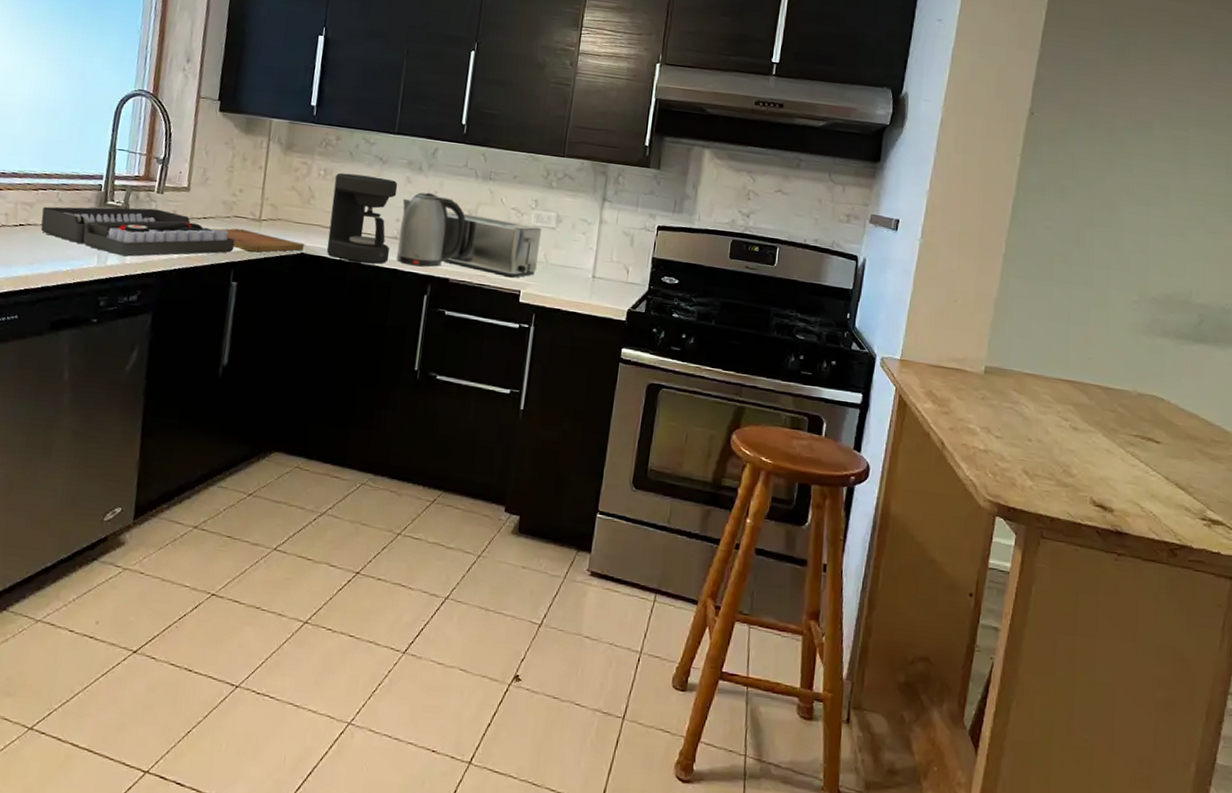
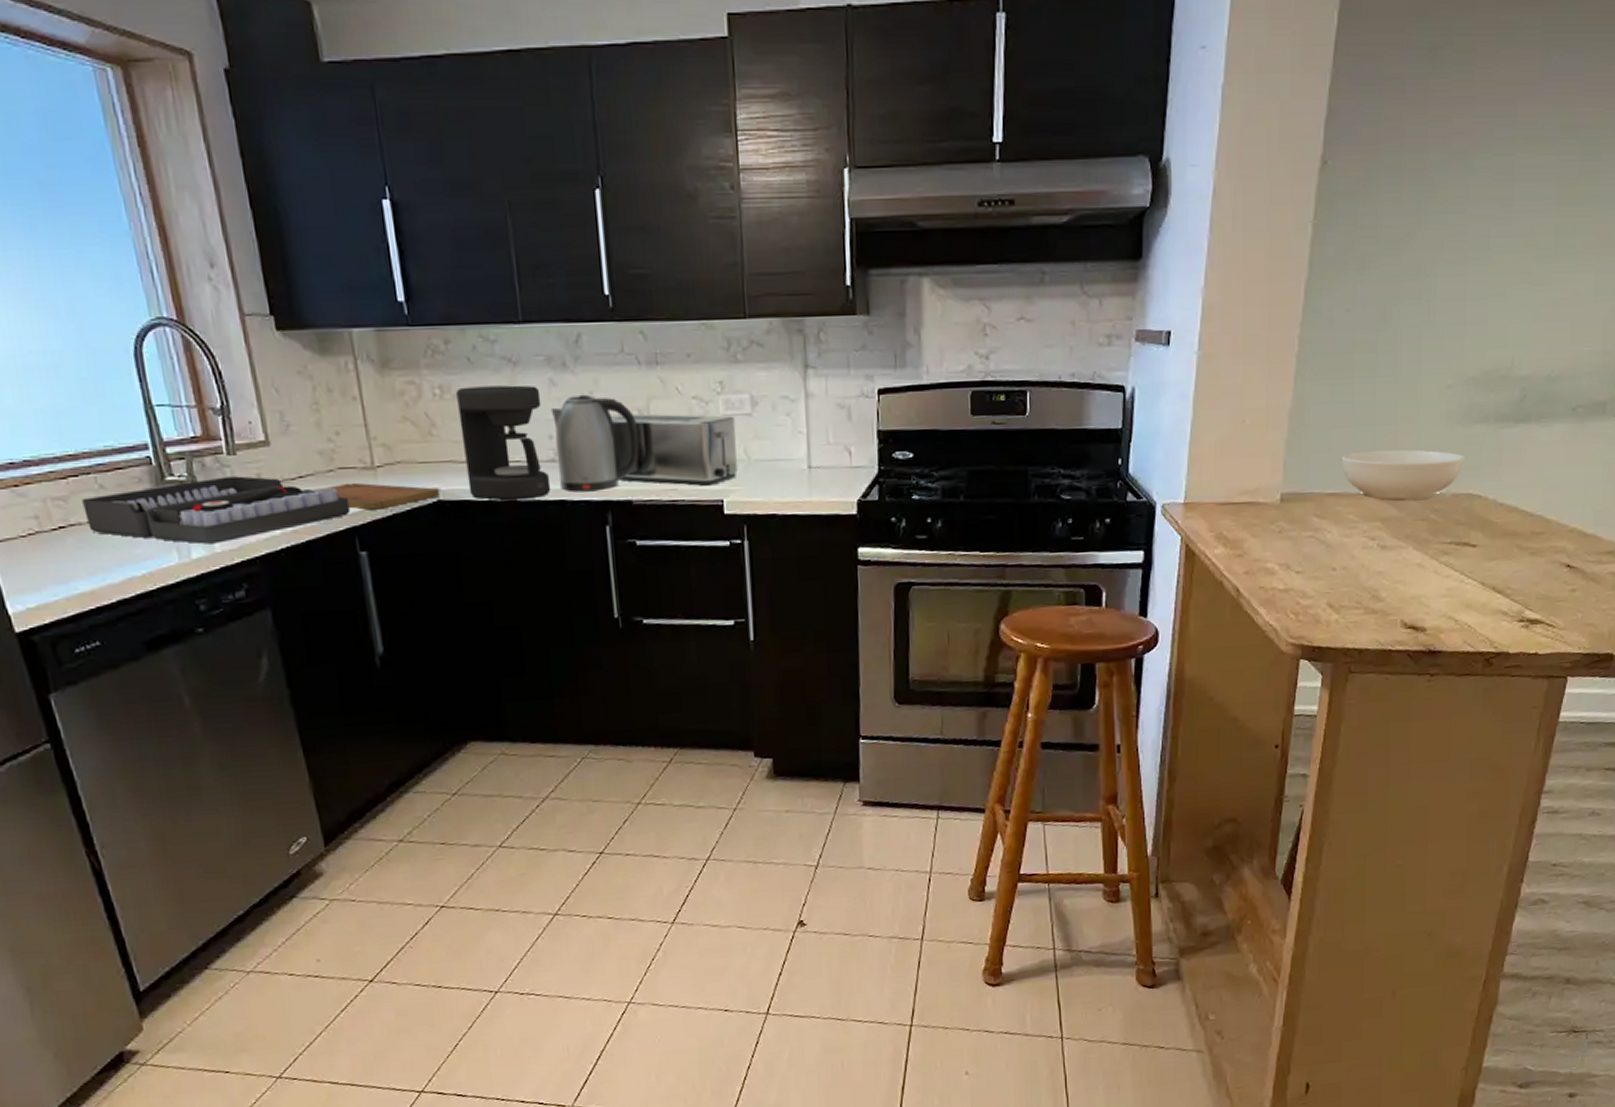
bowl: none [1039,342,1150,394] -> present [1341,449,1466,502]

